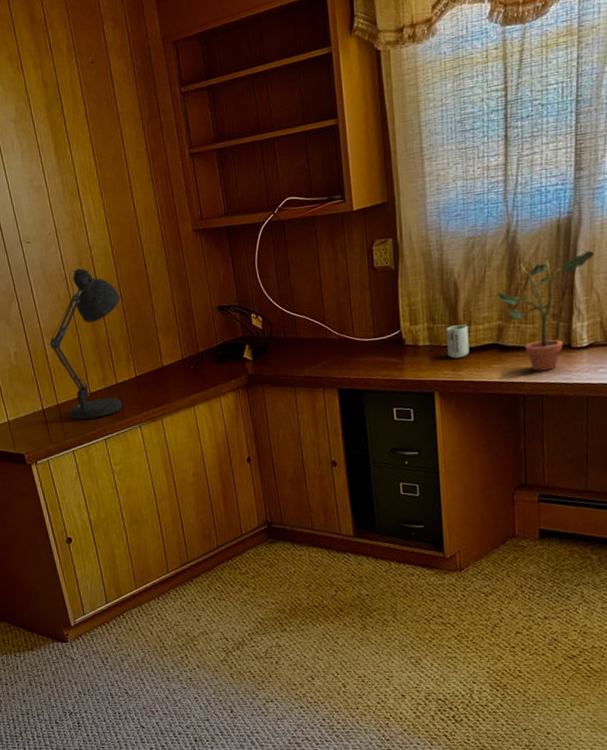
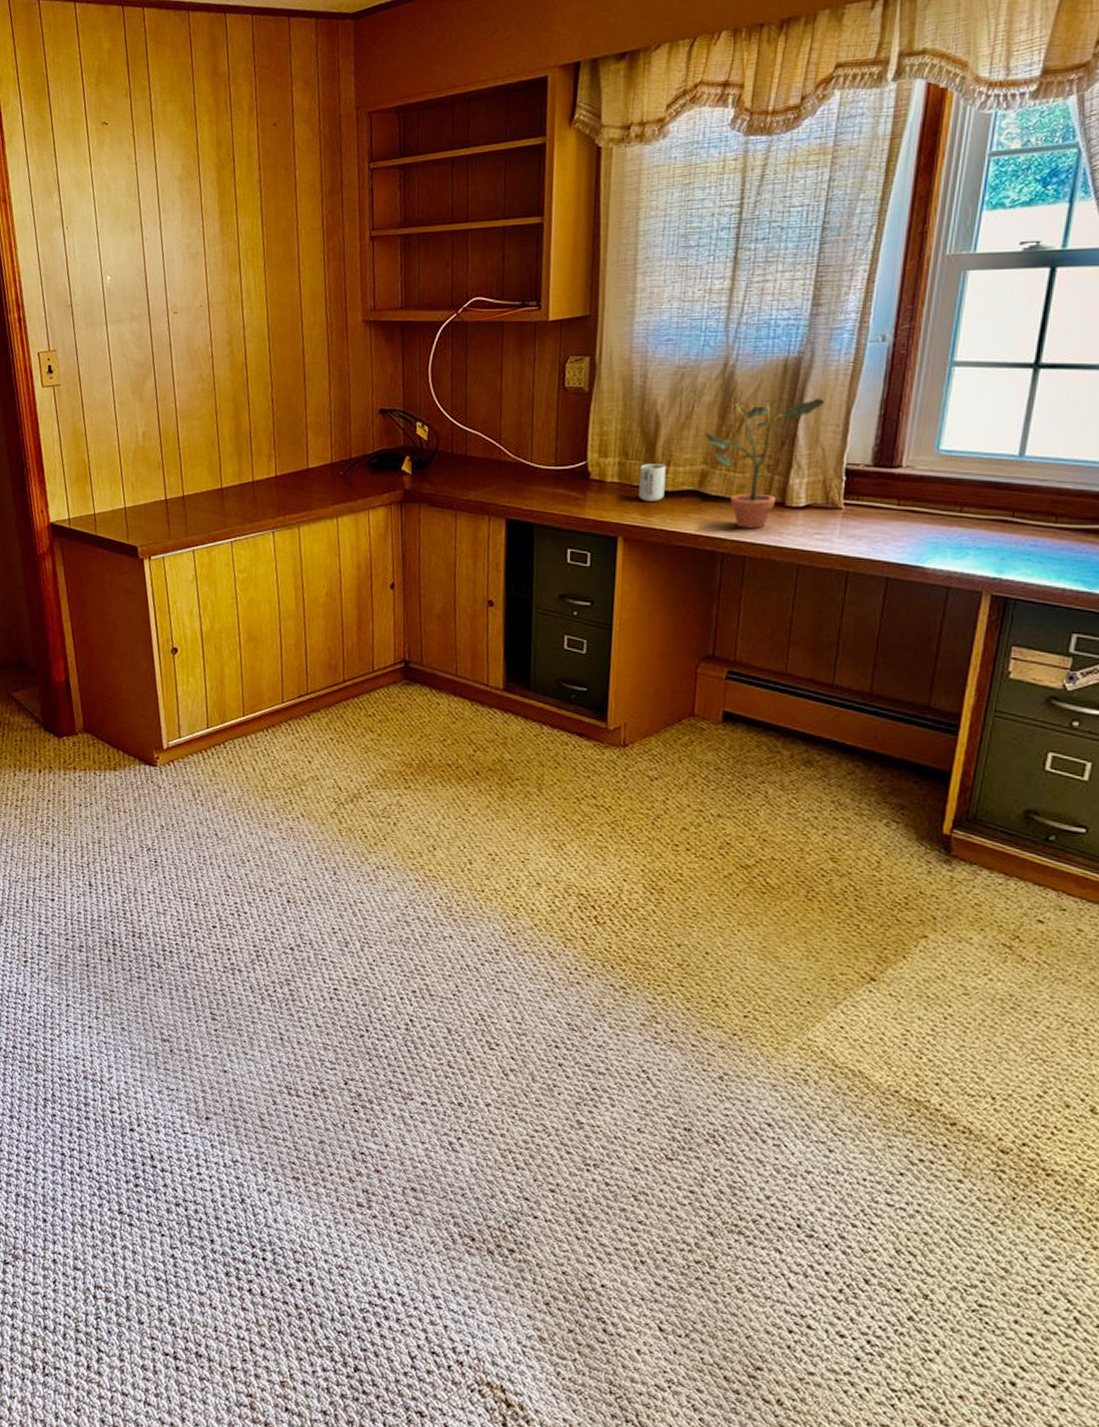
desk lamp: present [49,268,122,424] -> none [183,348,270,522]

